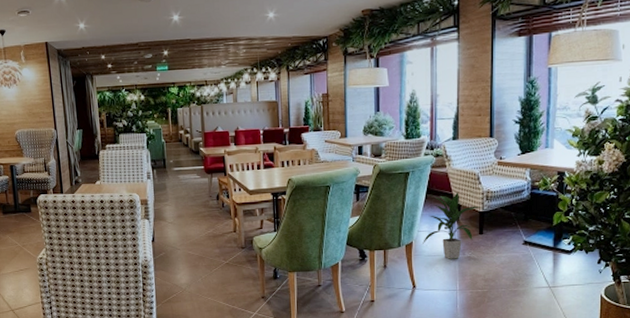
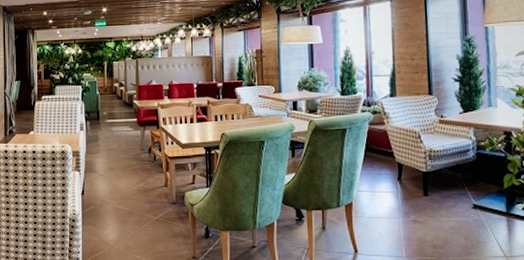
indoor plant: present [423,192,482,259] -> none [363,150,425,222]

